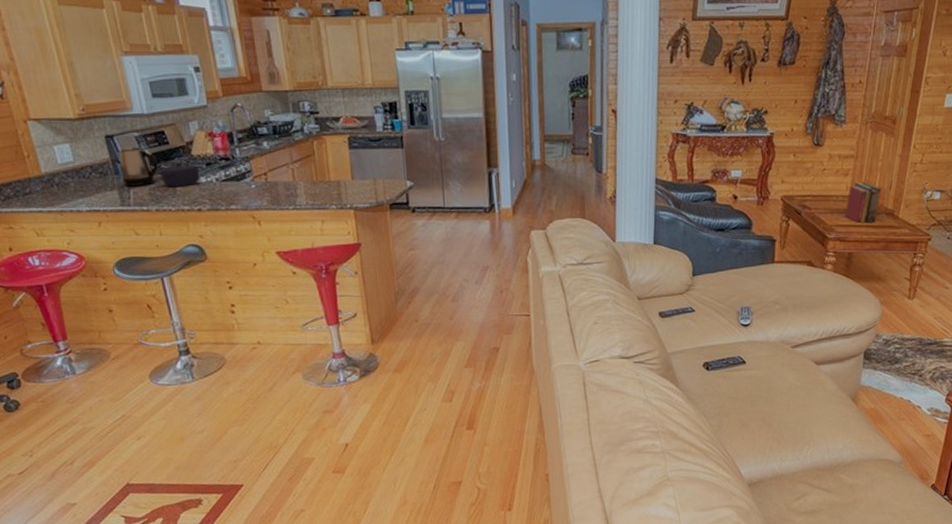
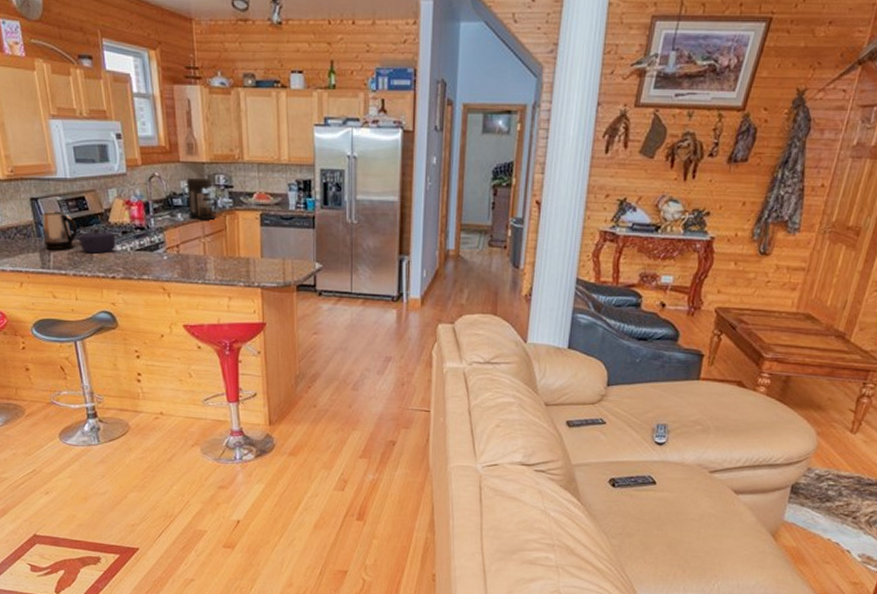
coffee maker: none [270,105,305,148] -> present [186,177,217,221]
books: present [845,182,882,224] -> none [787,298,834,345]

